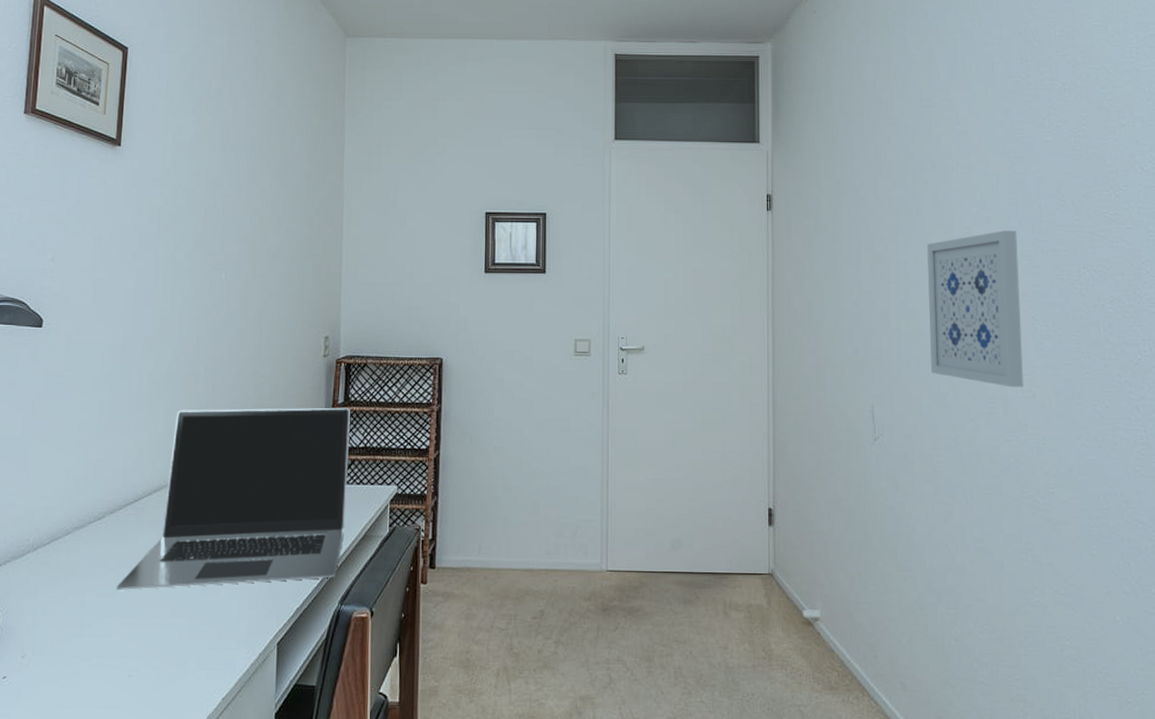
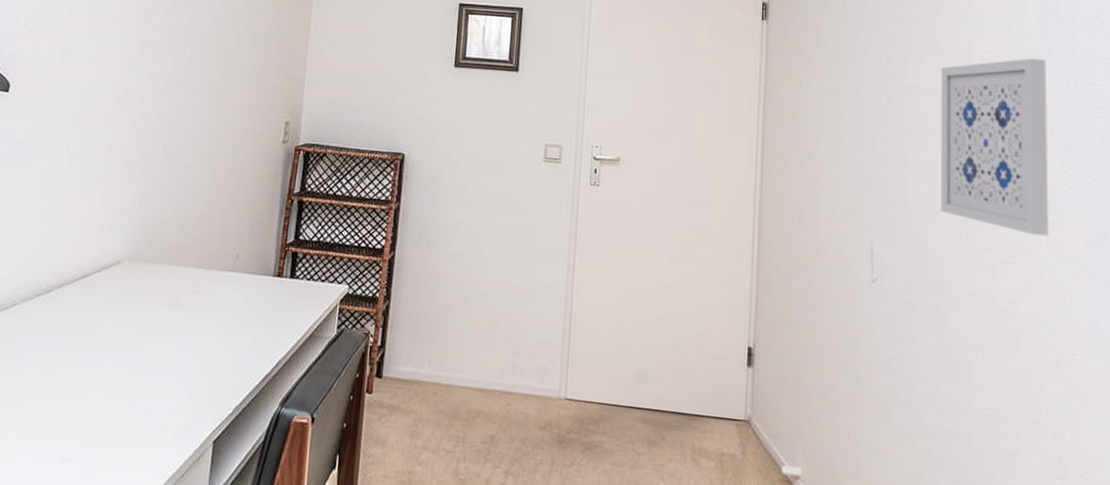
laptop: present [116,407,350,590] -> none [57,186,306,378]

